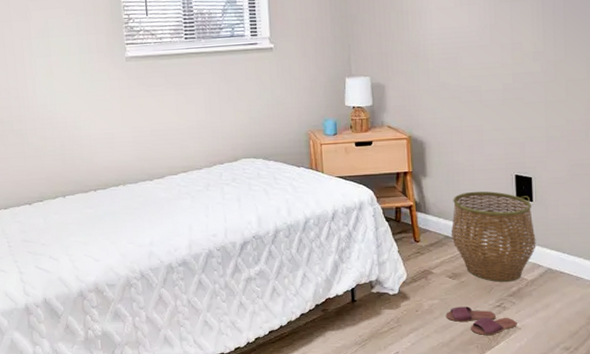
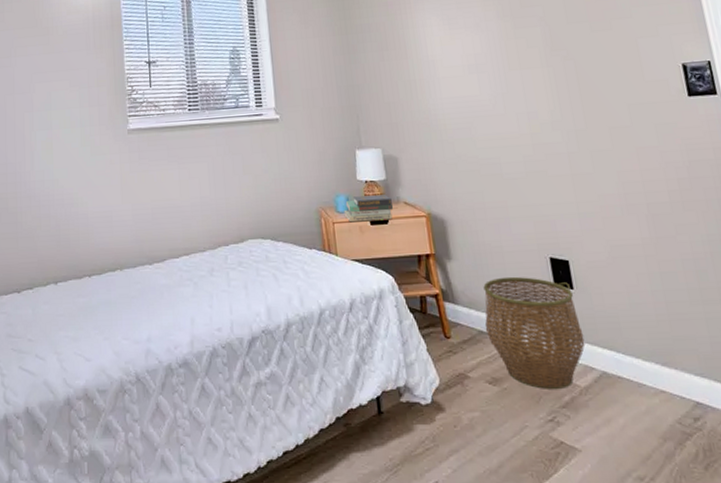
books: none [331,119,377,144] -> present [343,194,393,223]
slippers: present [446,306,517,335] -> none [489,421,577,459]

